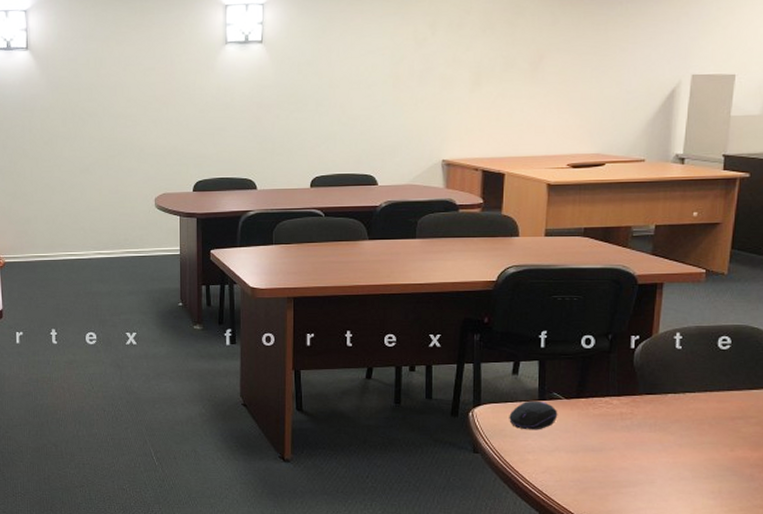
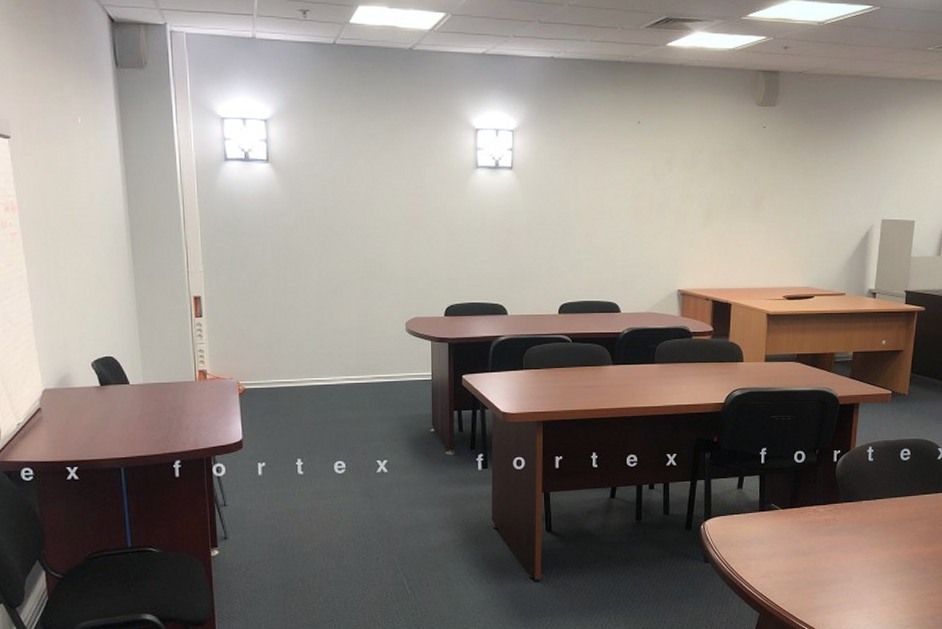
computer mouse: present [509,400,558,430] -> none [735,512,775,539]

